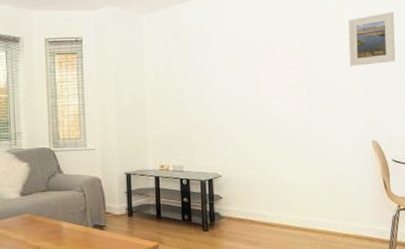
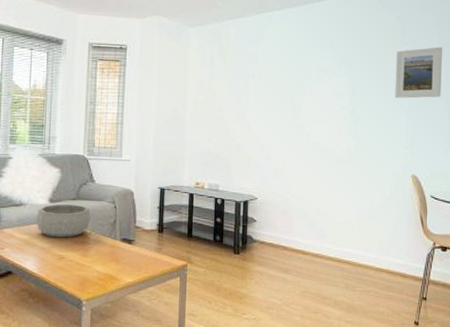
decorative bowl: none [10,195,62,229] -> present [36,203,91,238]

